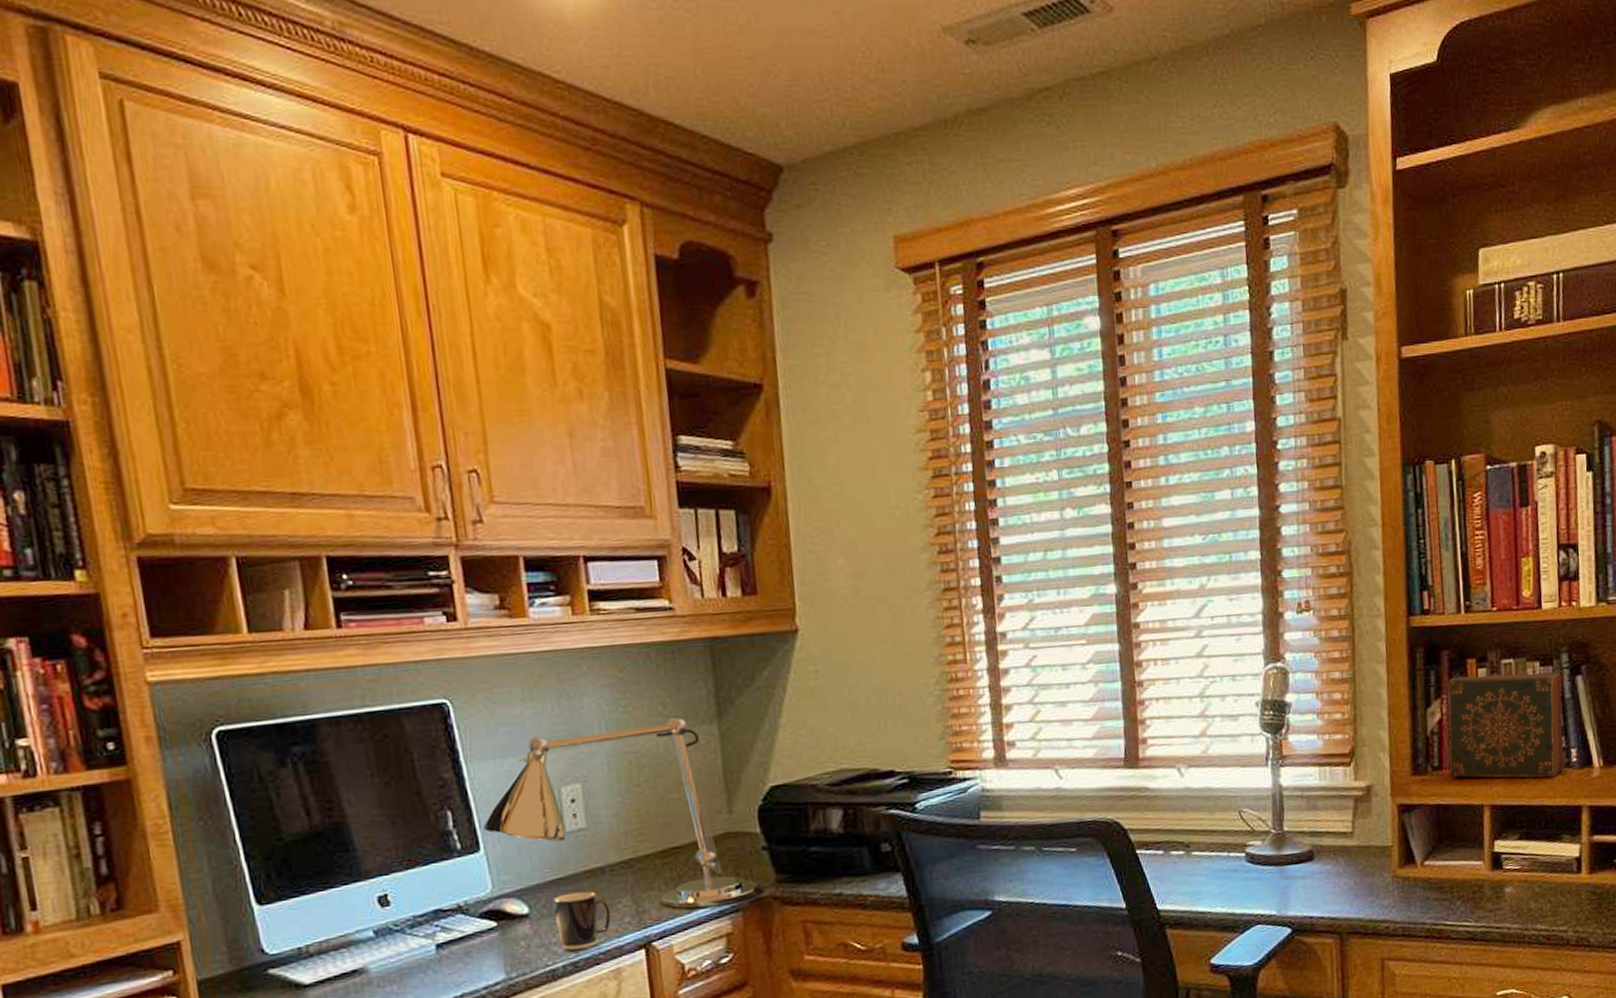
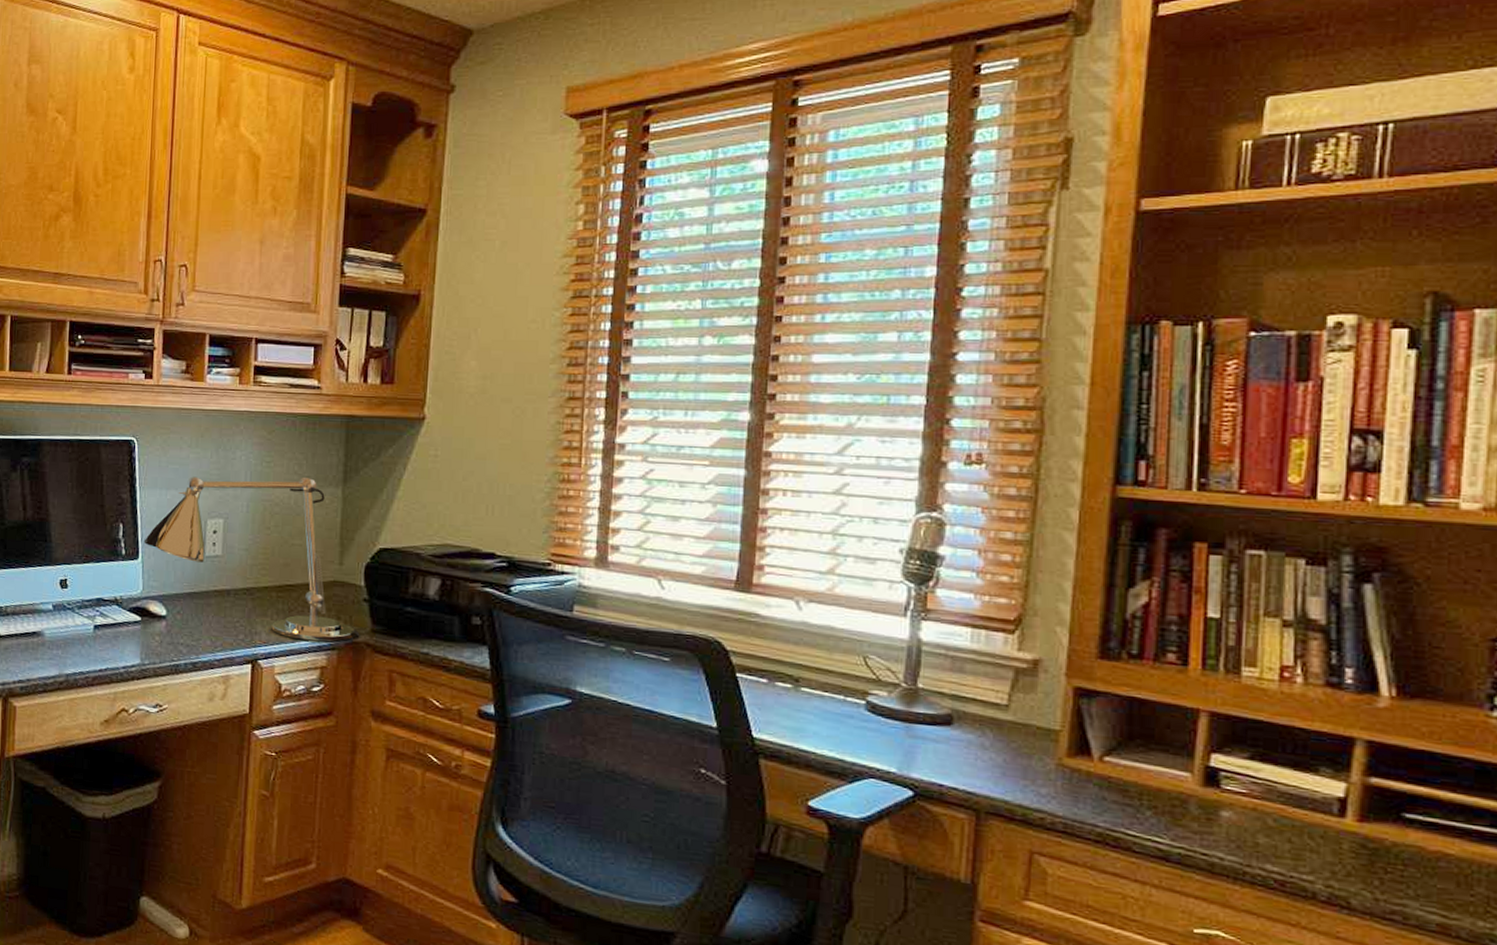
mug: present [552,891,611,950] -> none [185,605,229,653]
decorative box: present [1447,670,1567,778] -> none [1154,560,1342,696]

